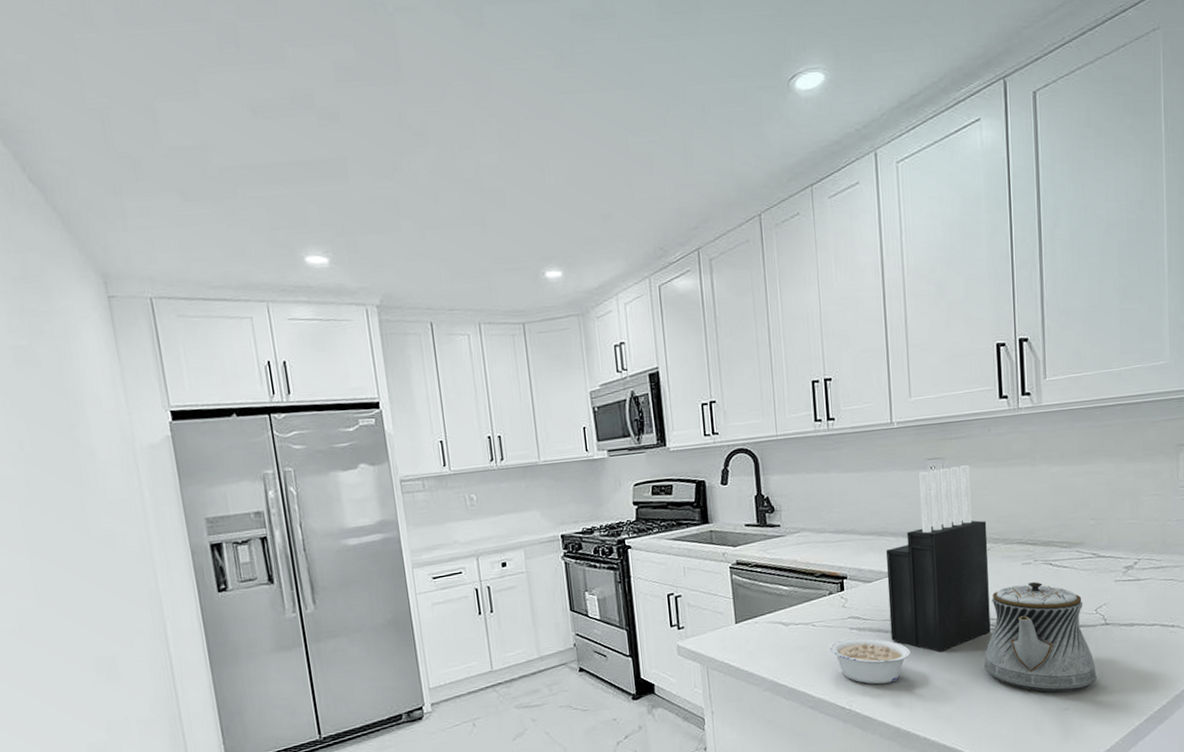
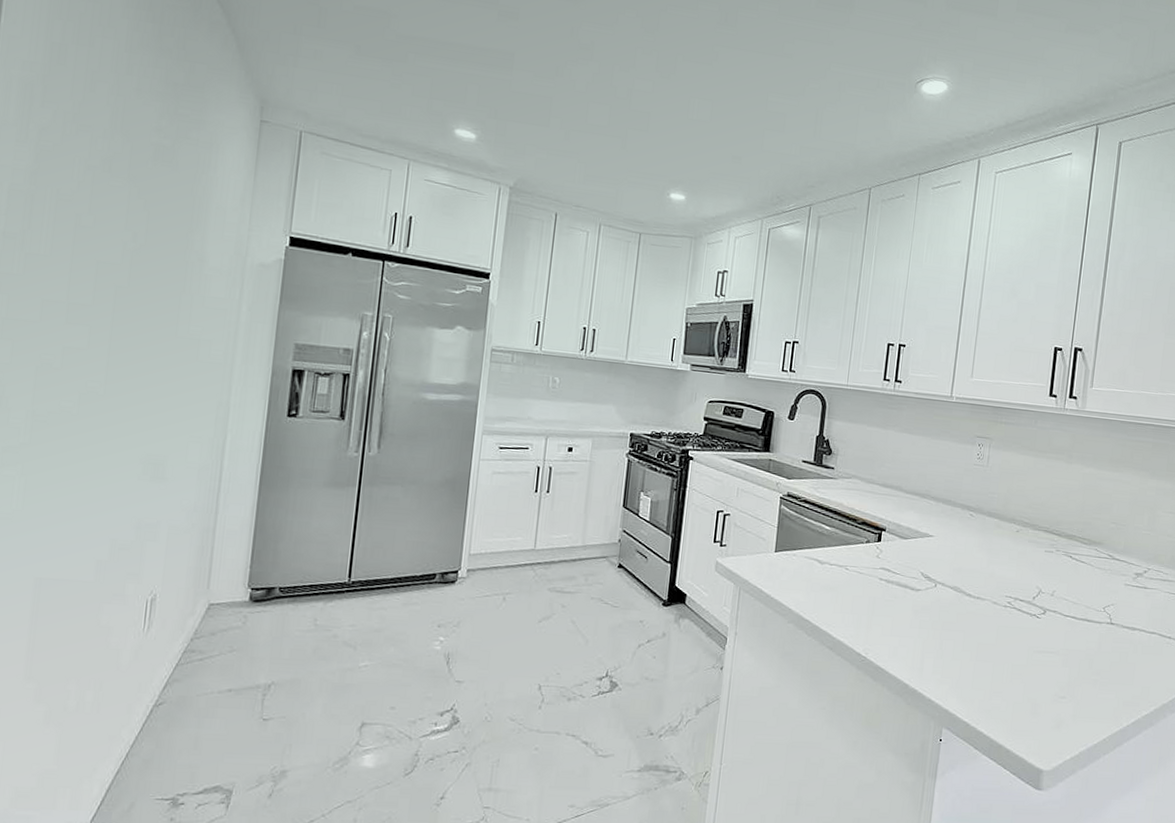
legume: present [828,637,911,685] -> none [856,588,931,639]
knife block: present [886,465,991,652] -> none [915,446,1020,619]
teapot: present [984,581,1097,693] -> none [995,569,1096,681]

